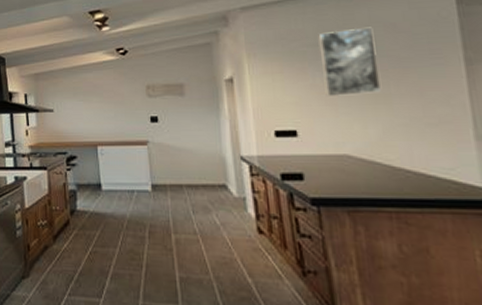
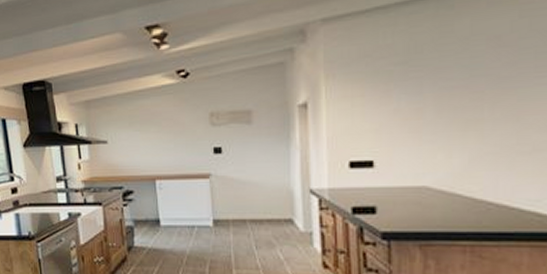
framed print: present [318,27,381,96] -> none [408,40,475,122]

